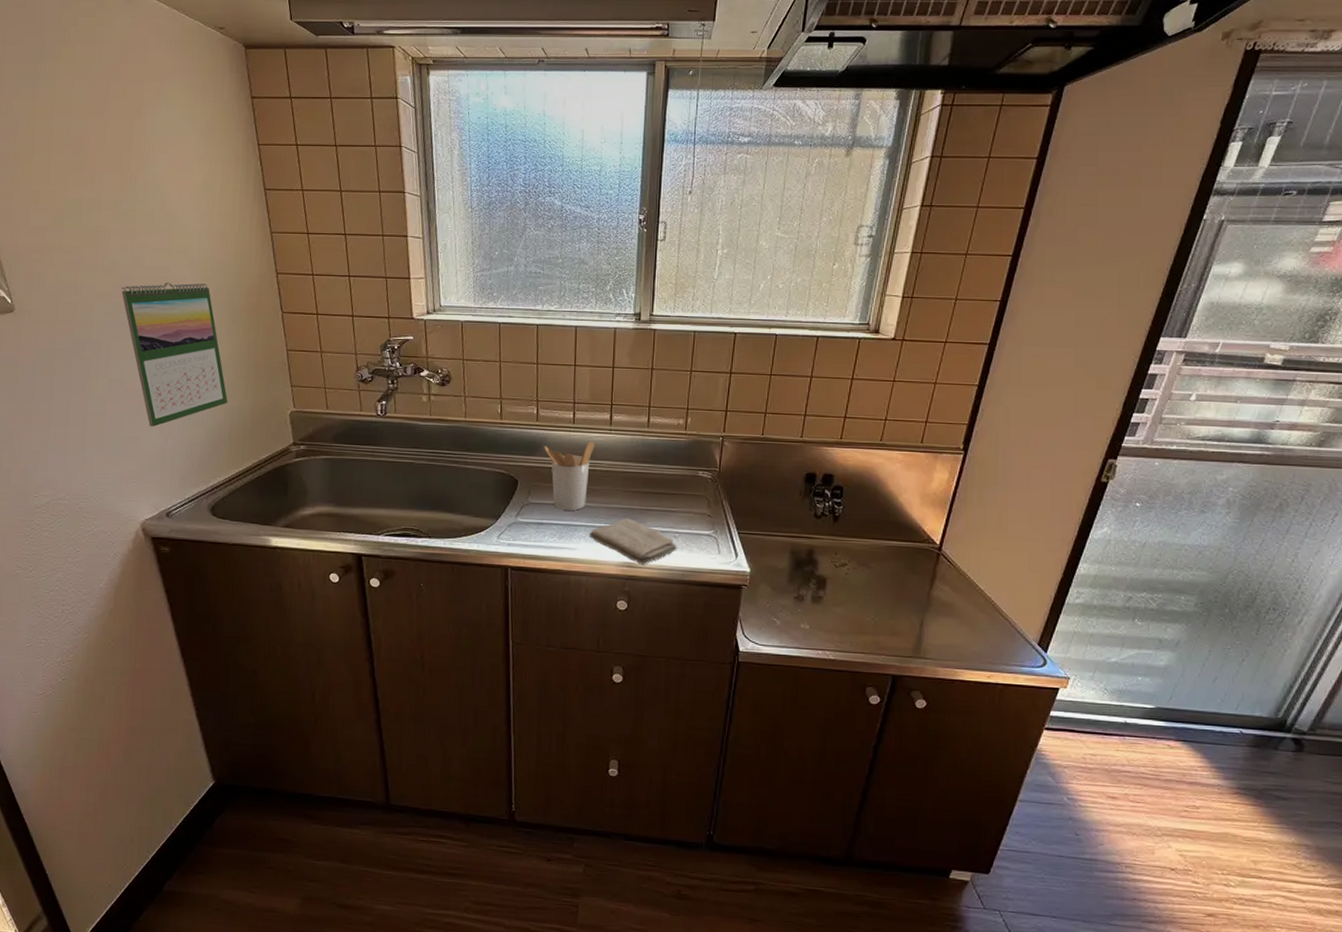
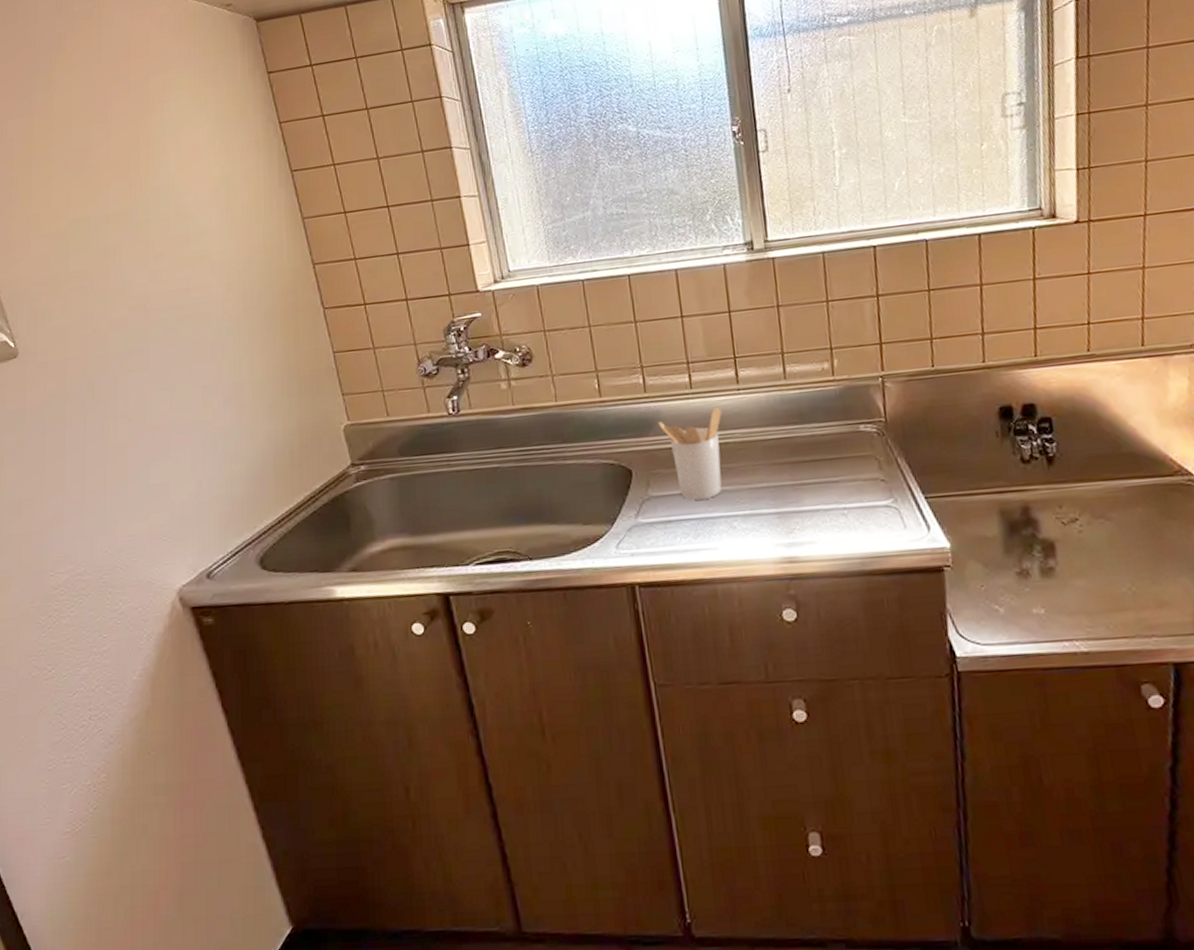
calendar: present [121,282,228,427] -> none [137,289,270,469]
washcloth: present [590,517,677,565] -> none [733,498,849,558]

